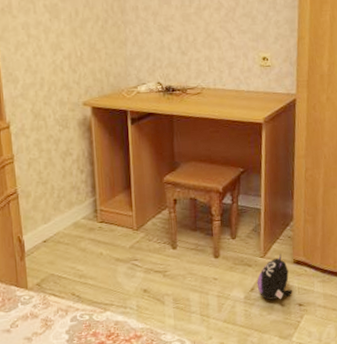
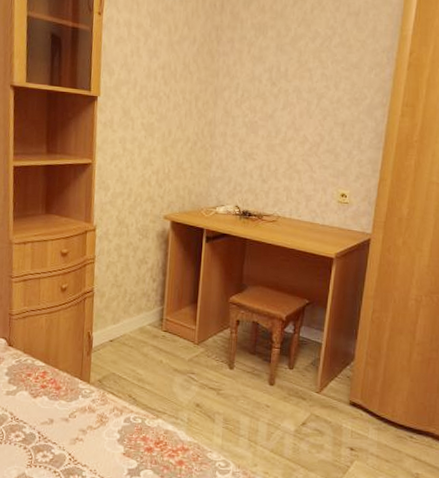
plush toy: present [257,253,292,300] -> none [309,392,345,440]

